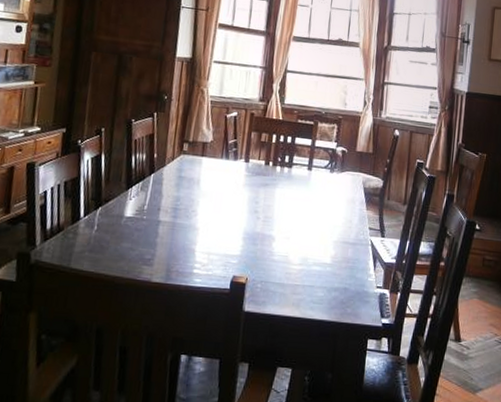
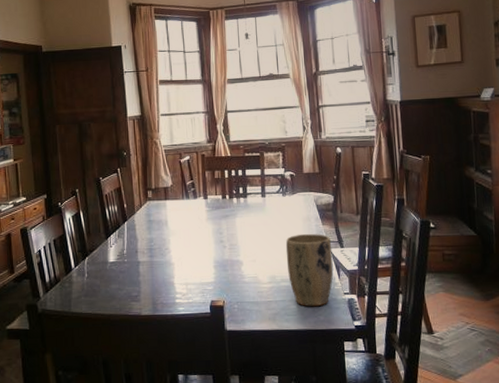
plant pot: none [321,216,373,298] -> present [285,234,333,307]

